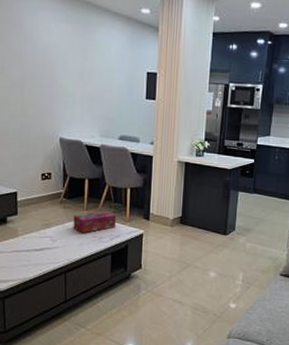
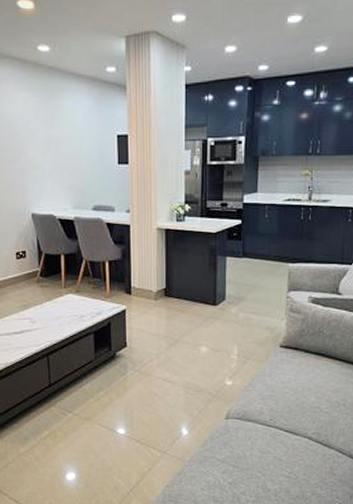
tissue box: present [73,210,116,234] -> none [51,287,96,313]

